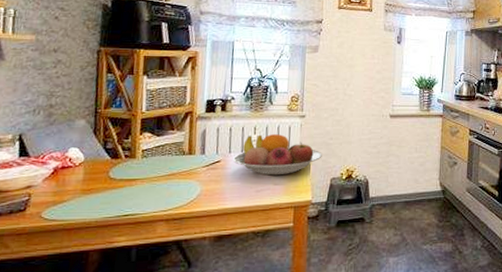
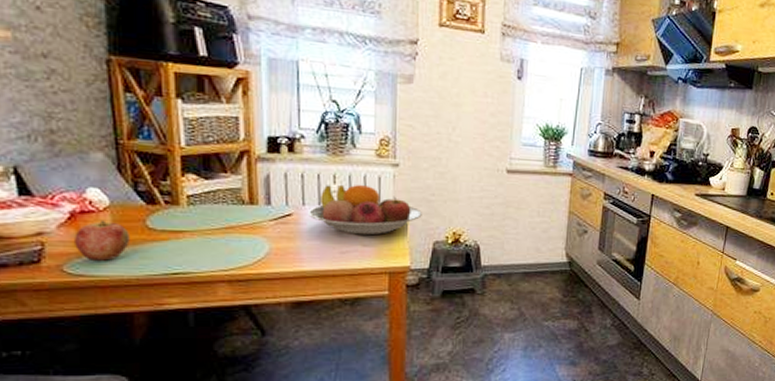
apple: none [53,173,96,207] -> present [75,220,129,261]

